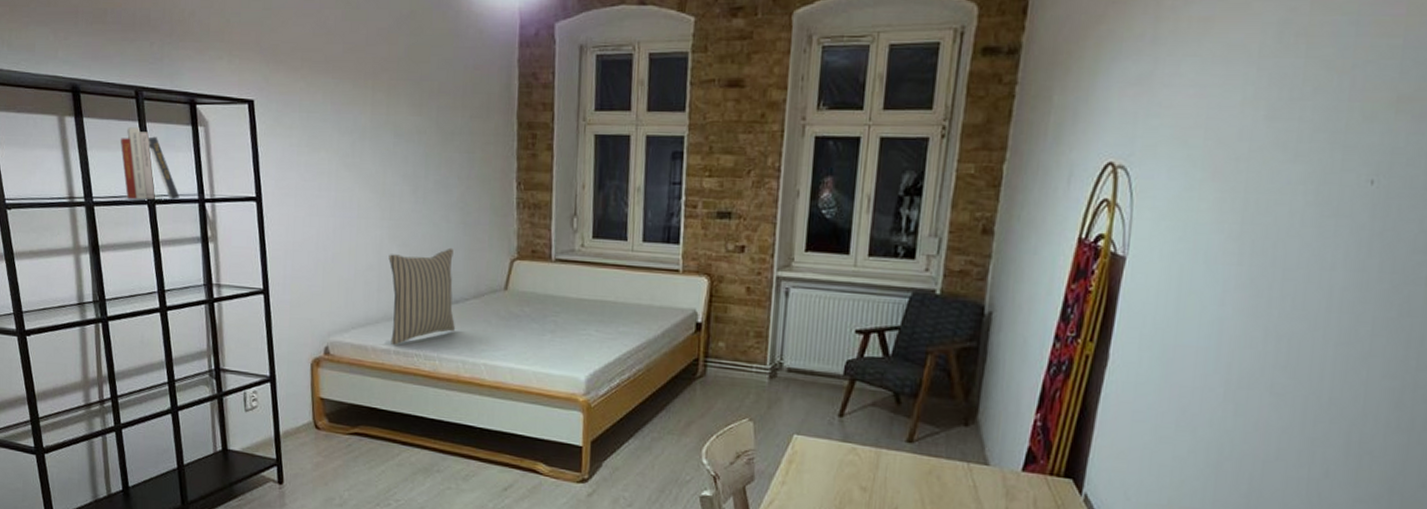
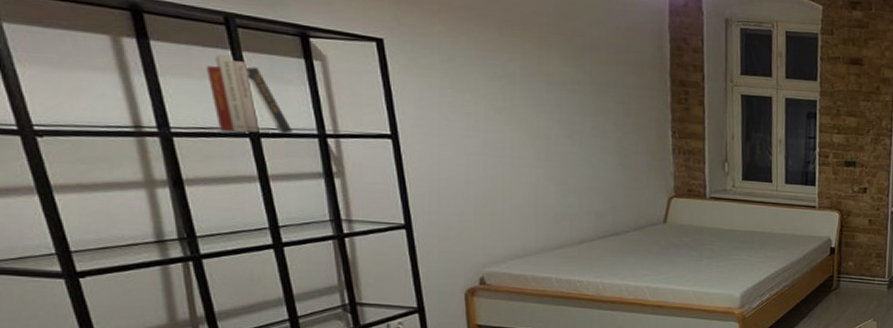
pillow: present [388,247,455,345] -> none [546,186,617,273]

